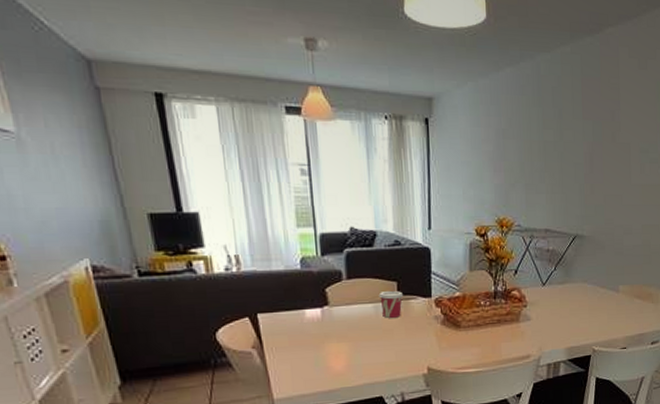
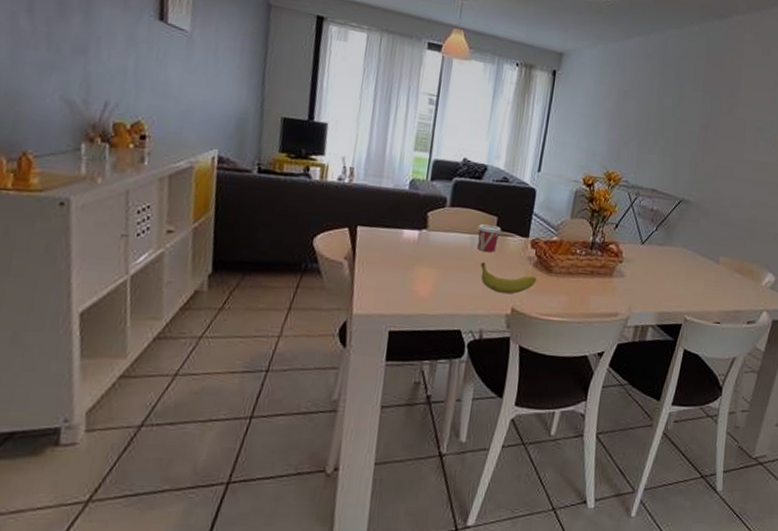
fruit: none [389,329,446,356] -> present [480,262,536,294]

